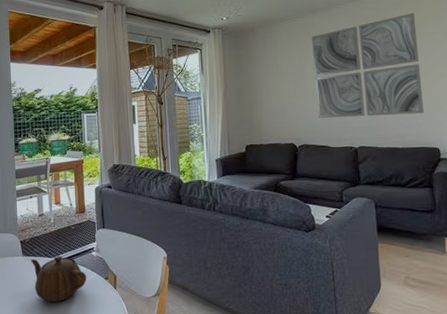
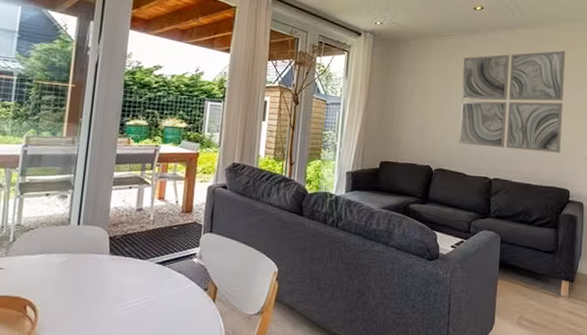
teapot: present [31,255,87,303] -> none [118,258,183,312]

